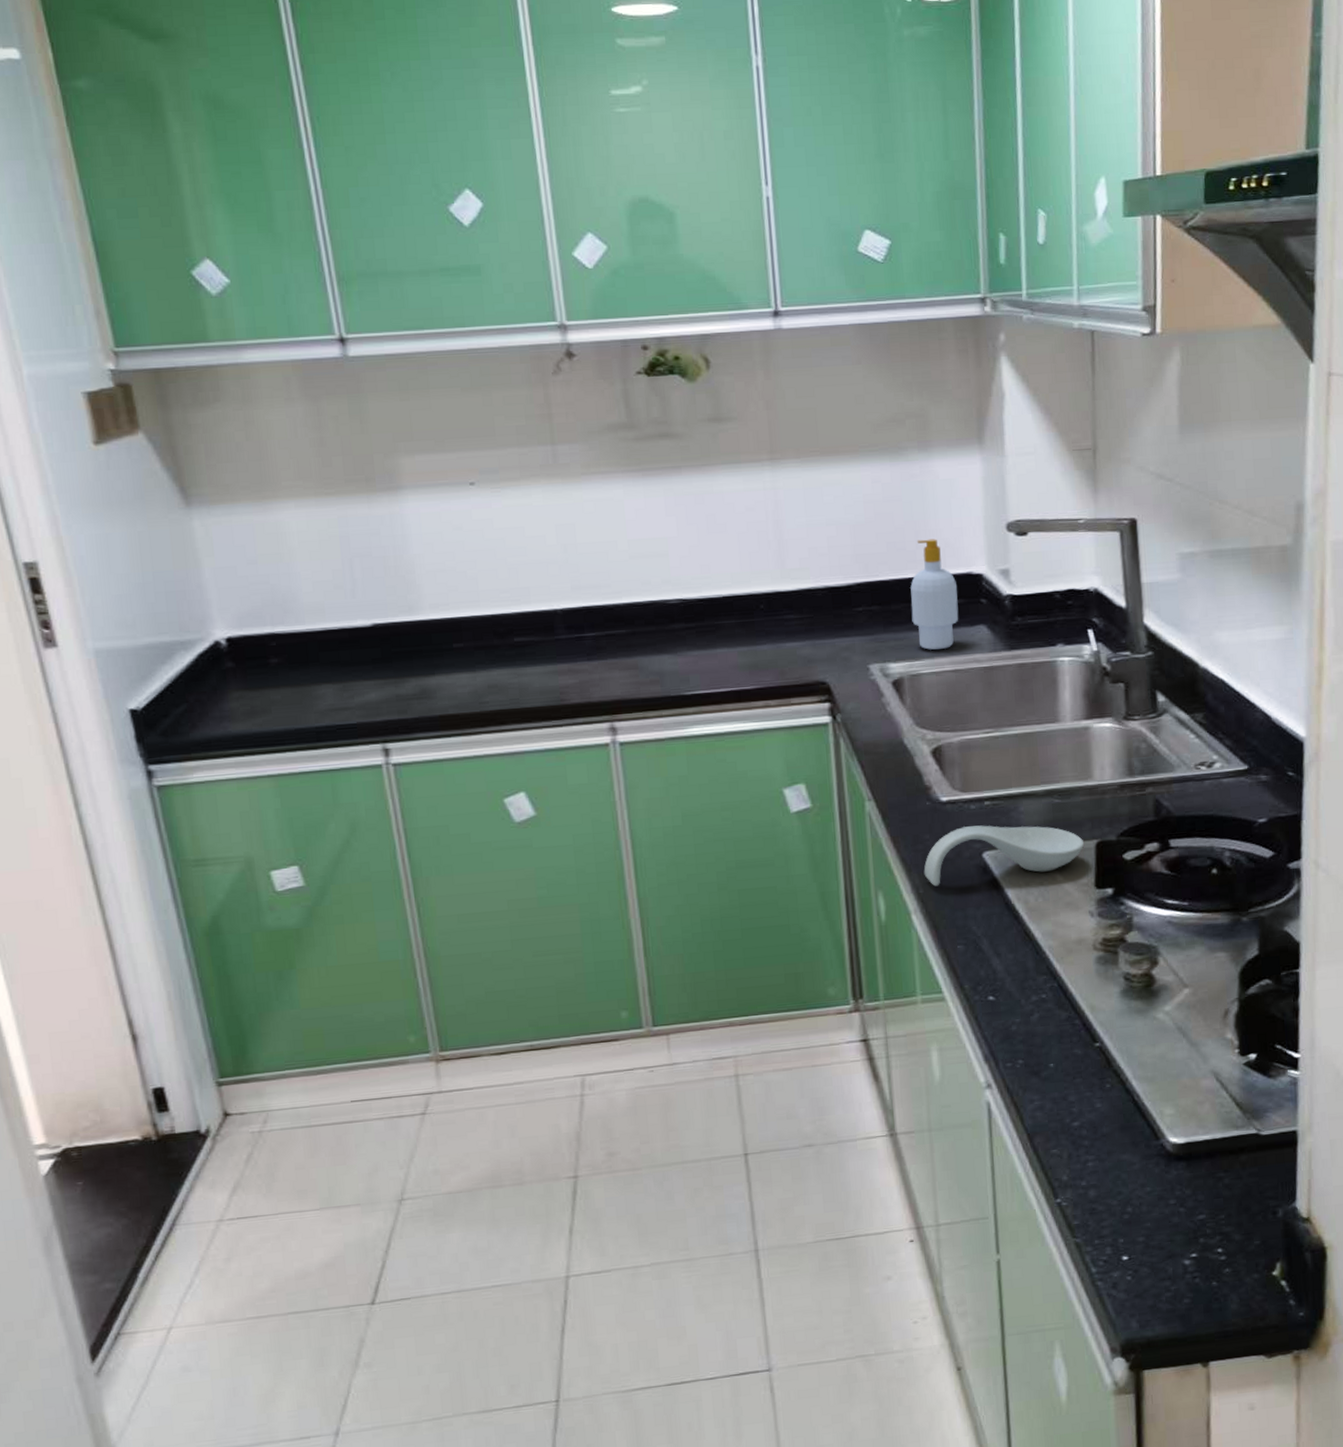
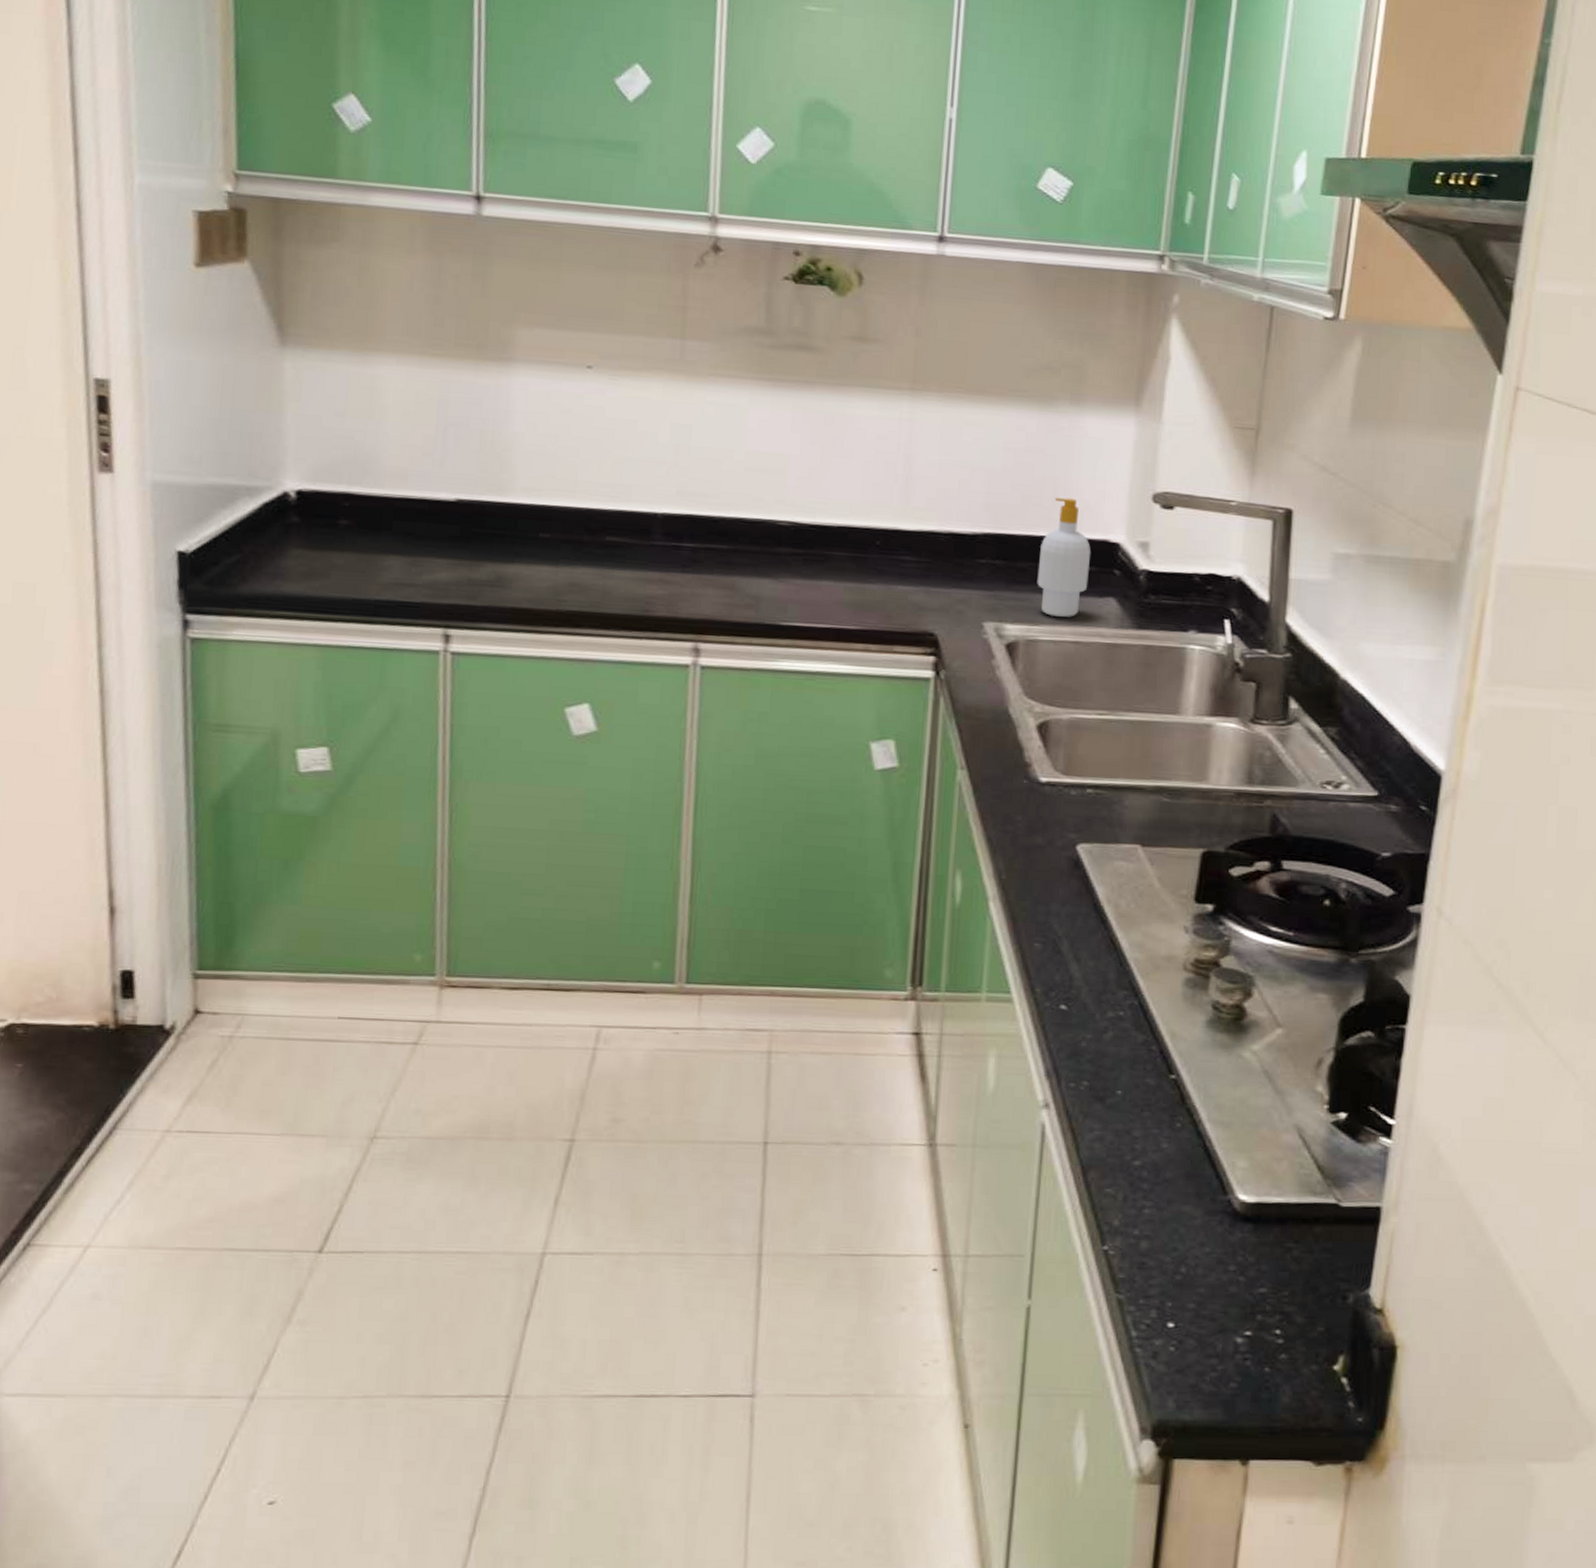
spoon rest: present [923,825,1085,887] -> none [1009,813,1190,876]

